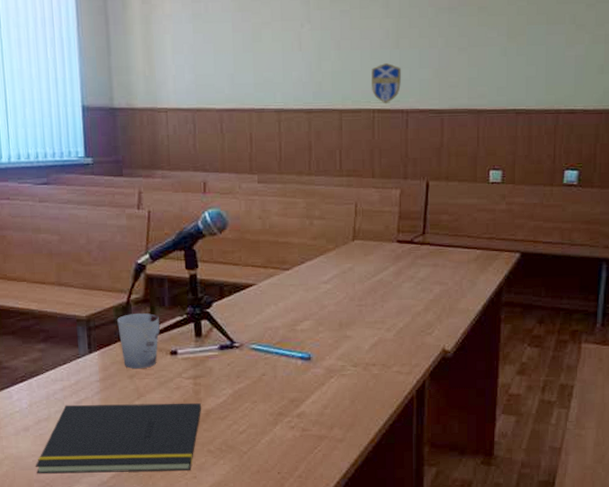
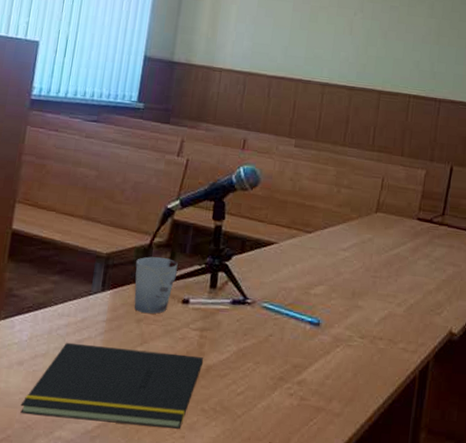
emblem: present [371,63,402,105] -> none [410,56,439,92]

